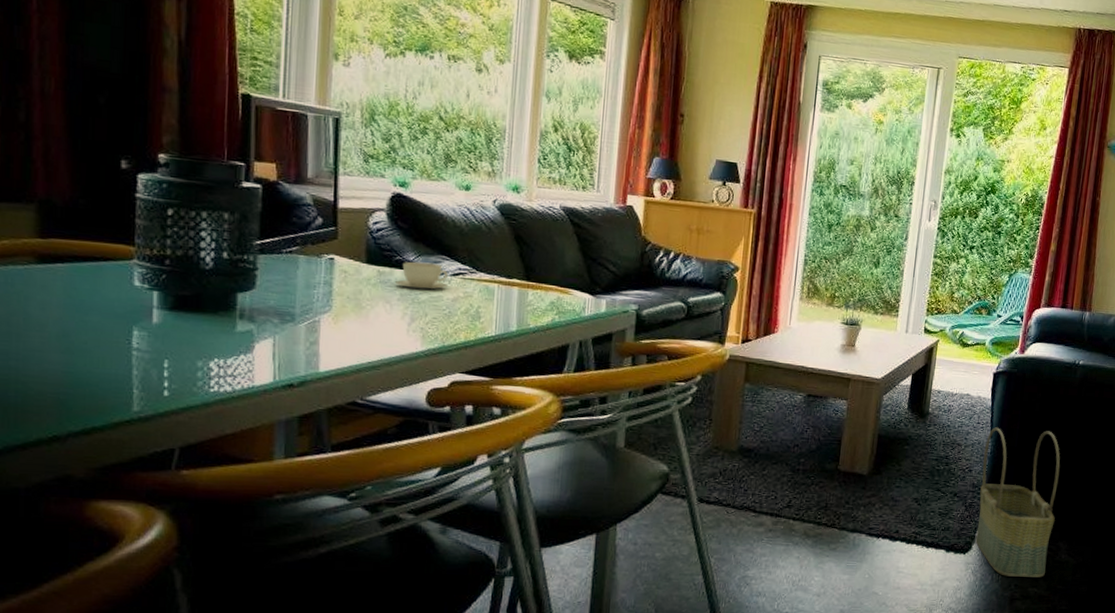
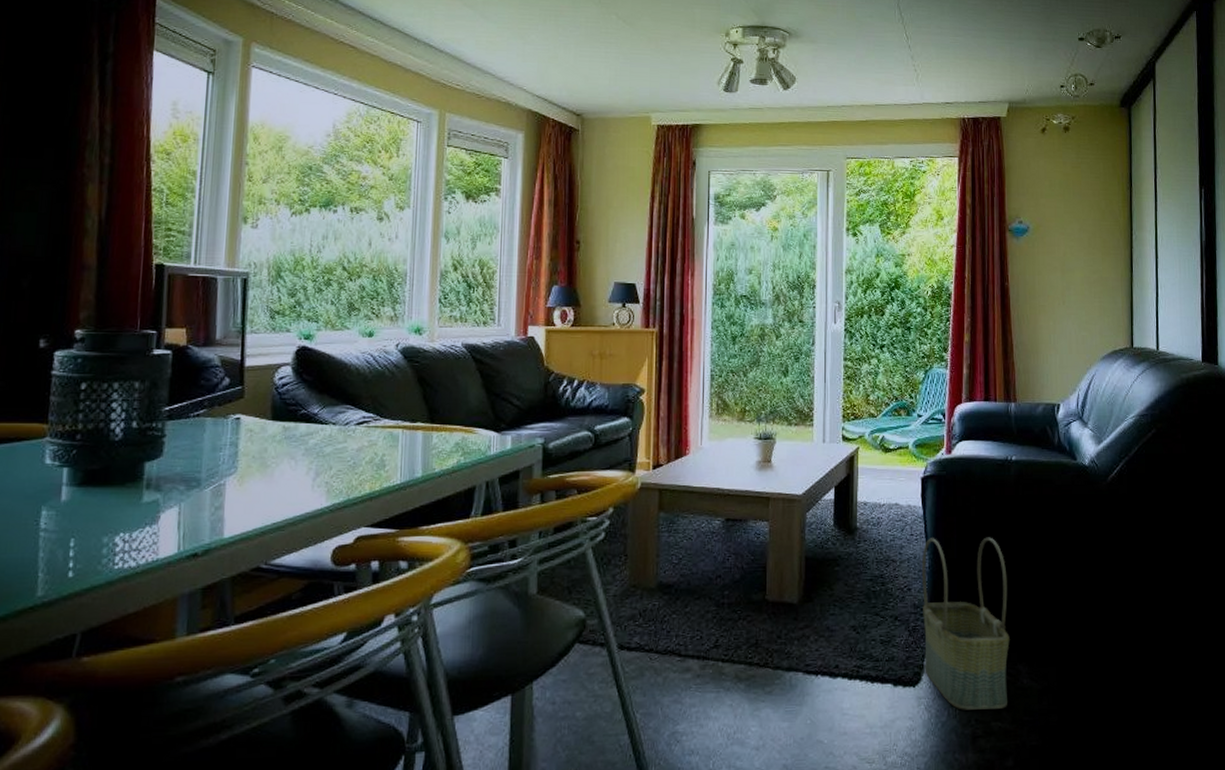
teacup: present [395,261,448,289] -> none [300,414,352,441]

